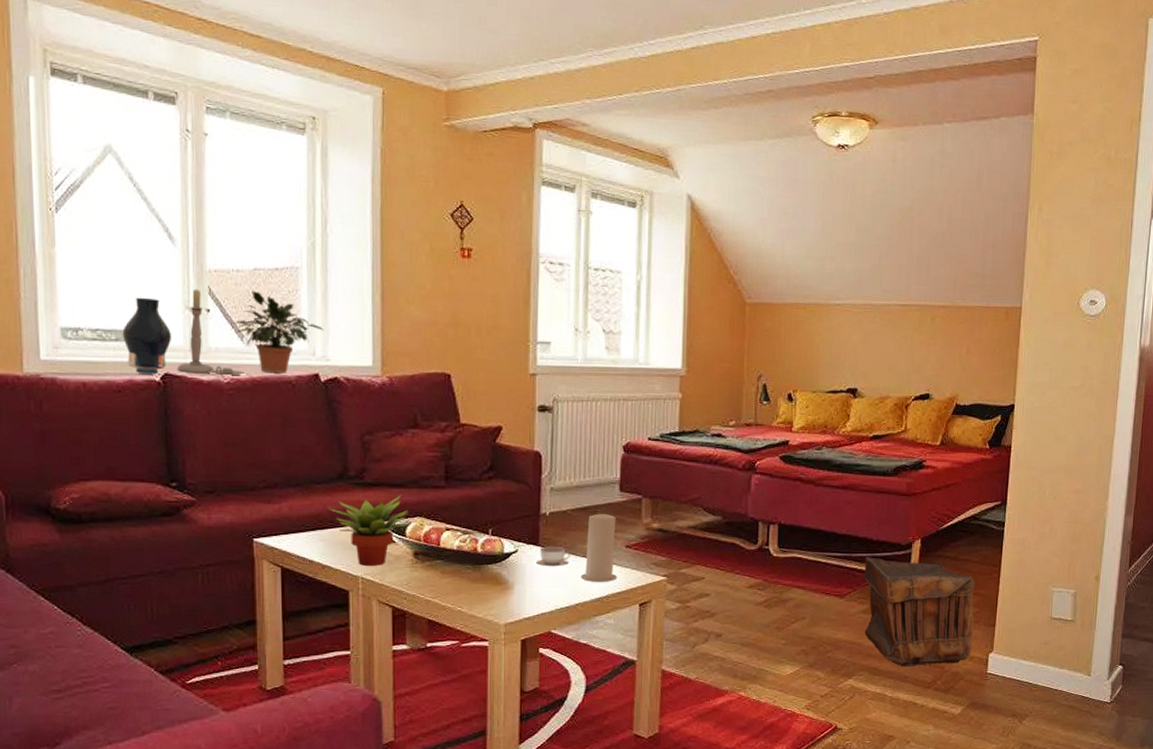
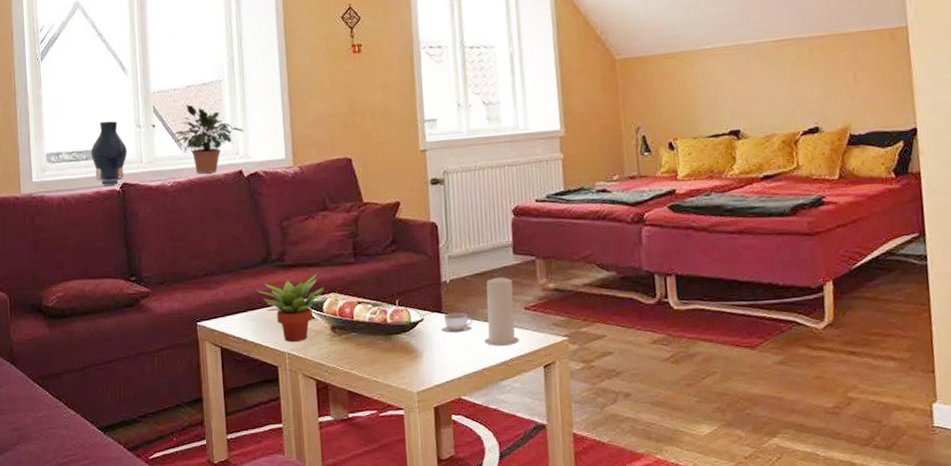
candlestick: present [176,288,244,376] -> none [132,108,184,181]
pouch: present [864,557,975,667] -> none [773,303,911,422]

